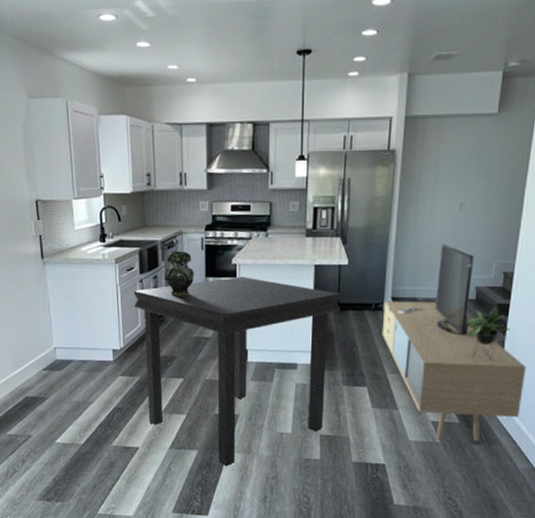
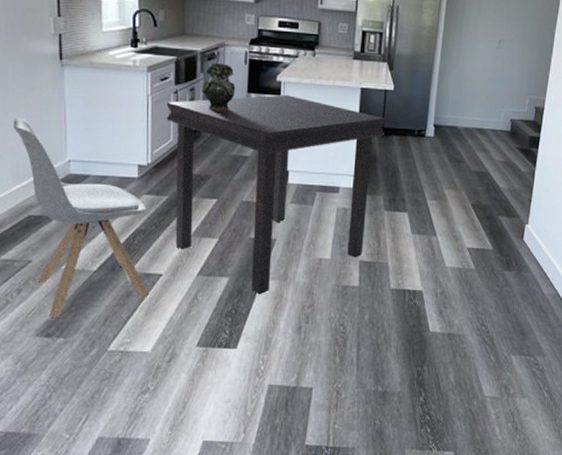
chair: none [8,312,130,484] -> present [12,118,150,317]
media console: present [382,243,527,442] -> none [424,76,553,268]

